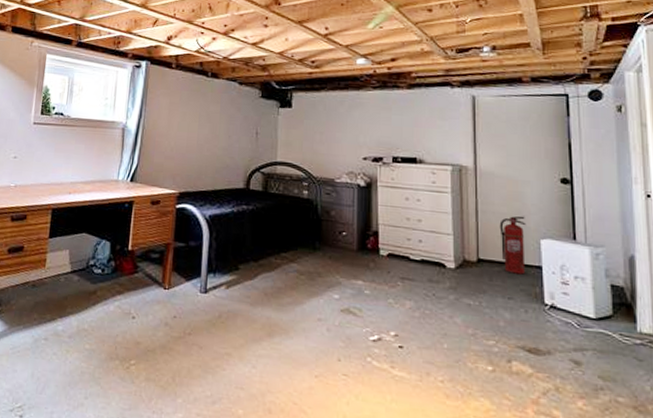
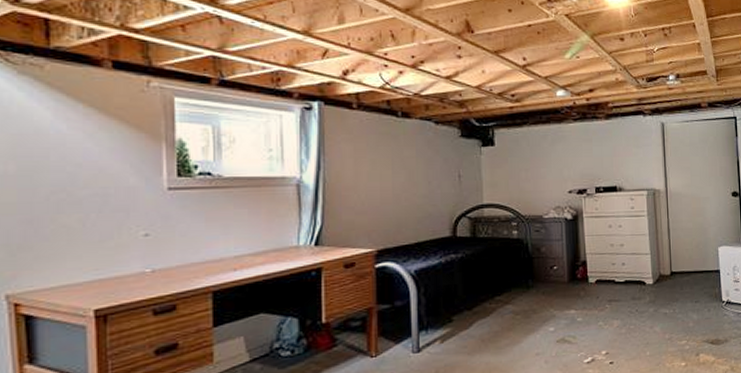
fire extinguisher: present [499,216,526,275] -> none [687,229,708,280]

